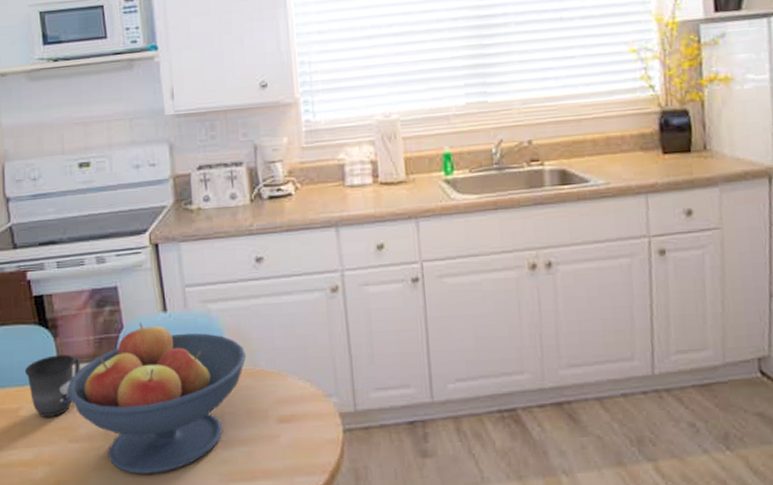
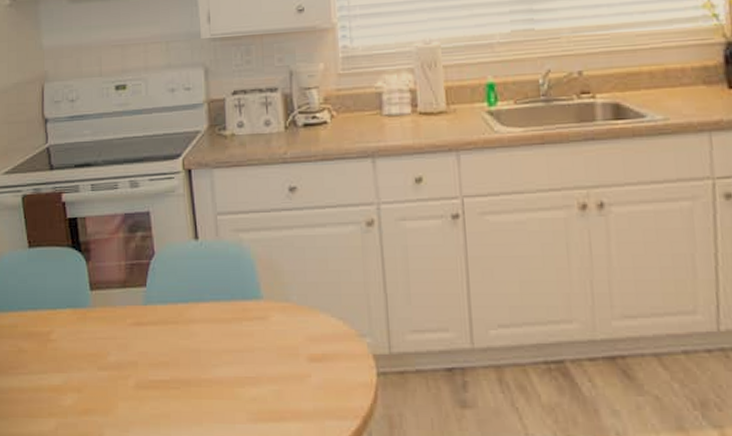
mug: present [24,354,80,417] -> none [56,279,111,342]
fruit bowl: present [67,322,247,474] -> none [98,249,278,408]

